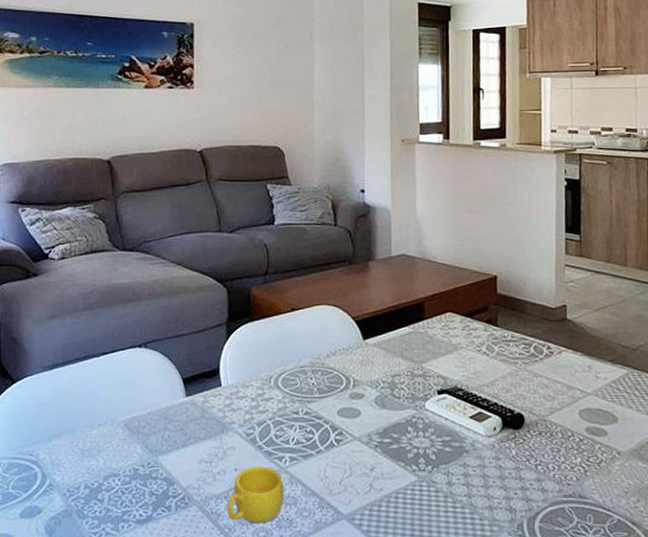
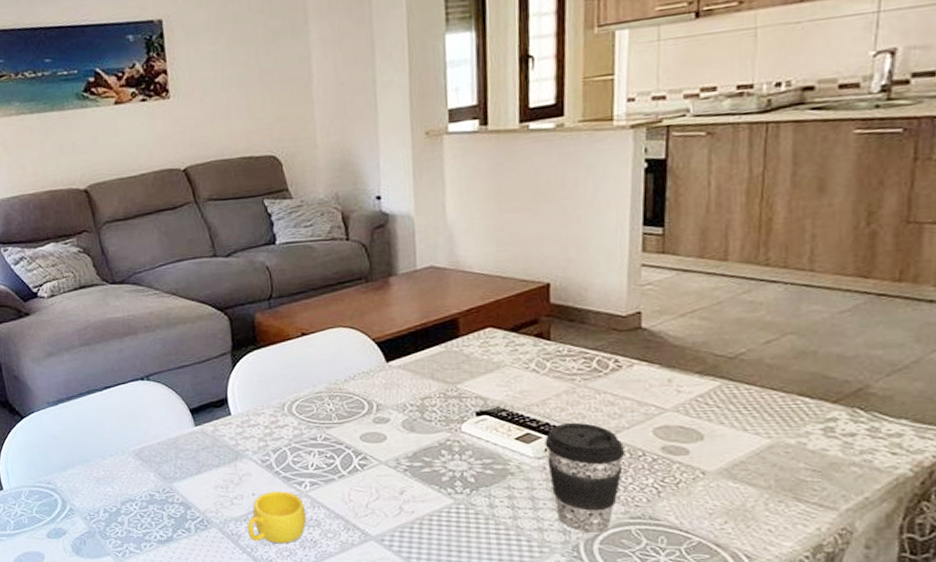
coffee cup: none [494,403,558,511] -> present [545,422,626,533]

